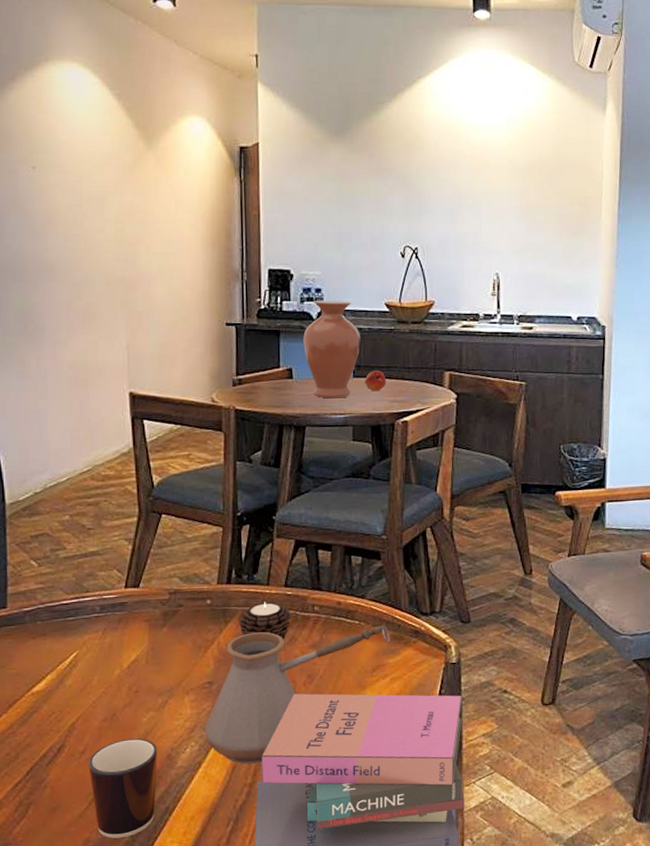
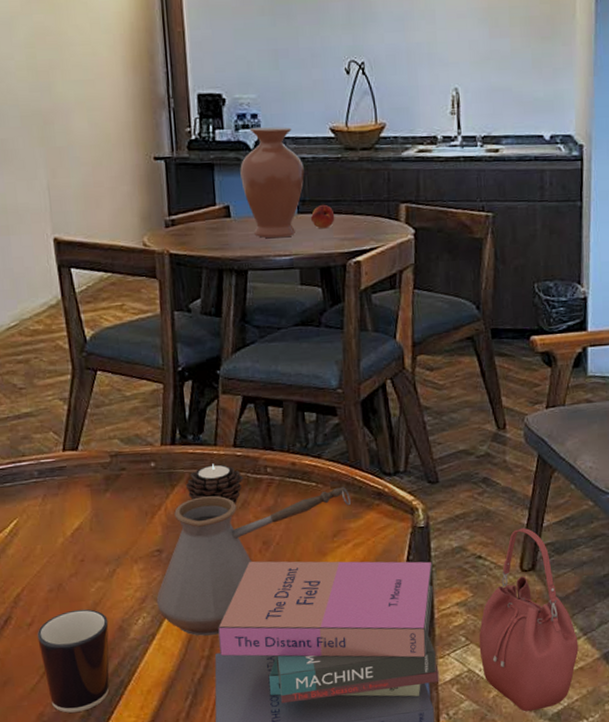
handbag: none [502,664,592,837] -> present [479,527,579,712]

